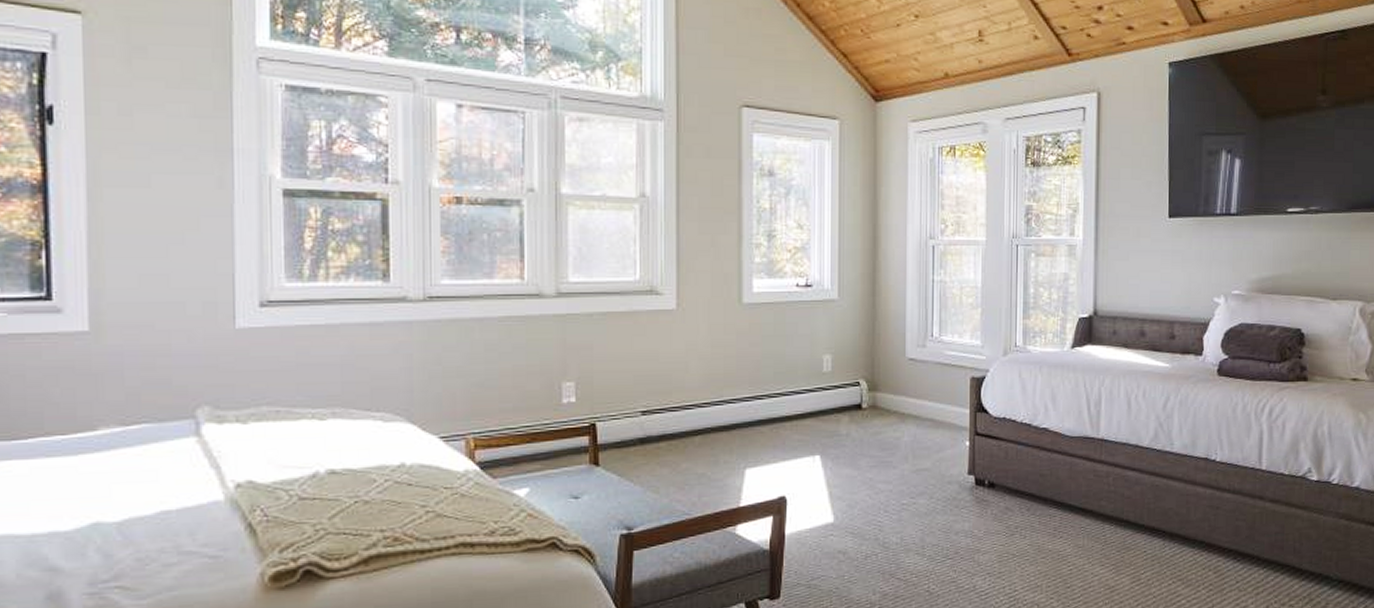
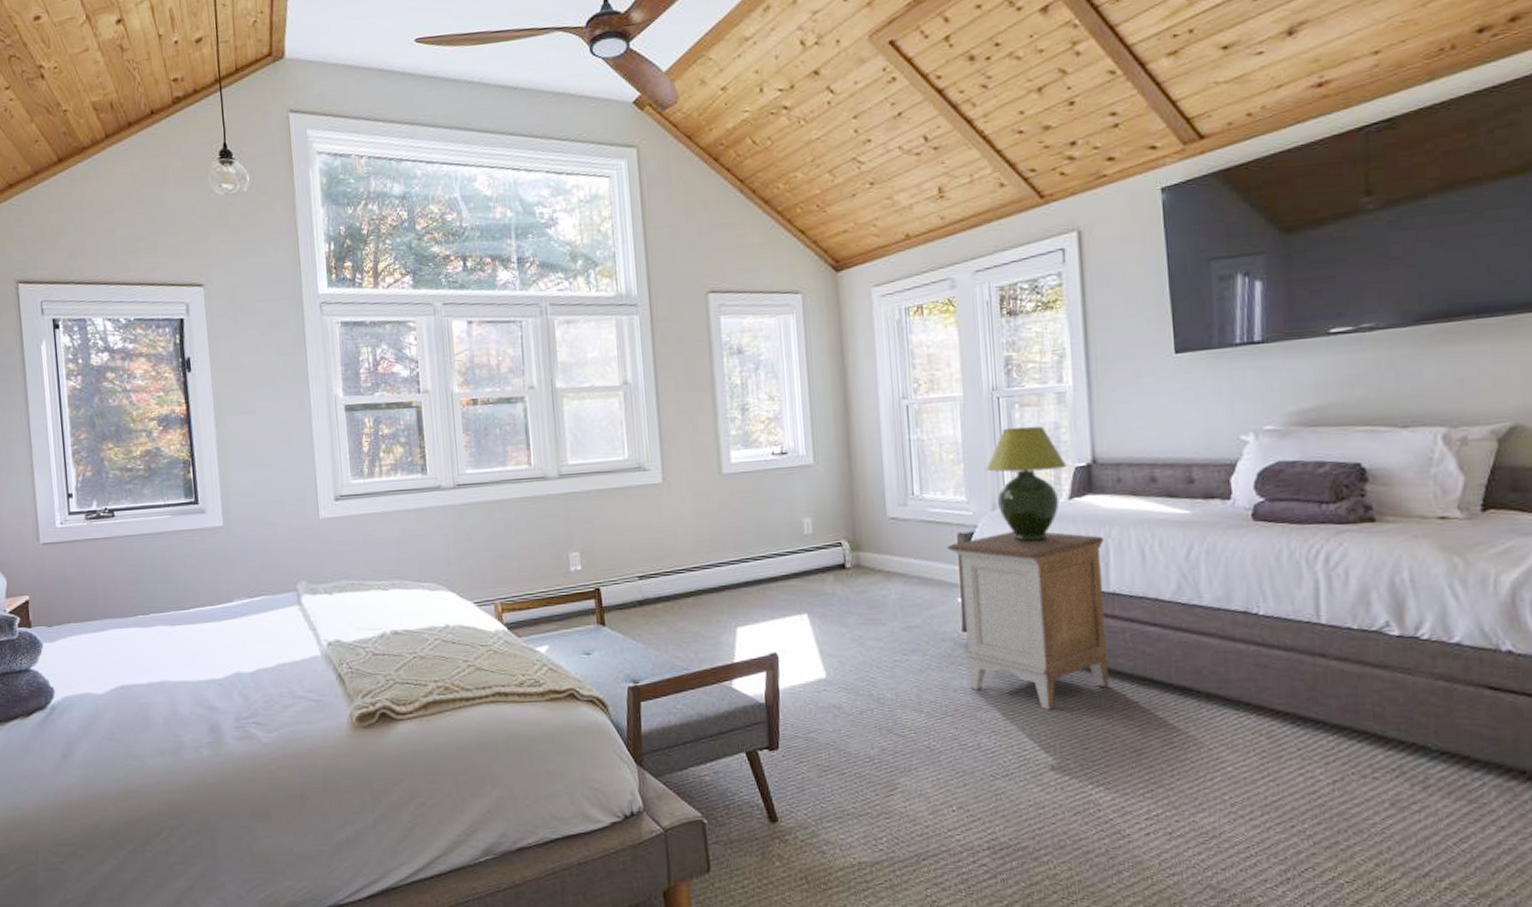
nightstand: none [960,376,1099,551] -> present [947,530,1109,710]
table lamp: none [1000,275,1072,389] -> present [985,426,1067,543]

